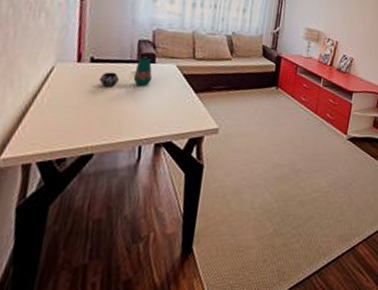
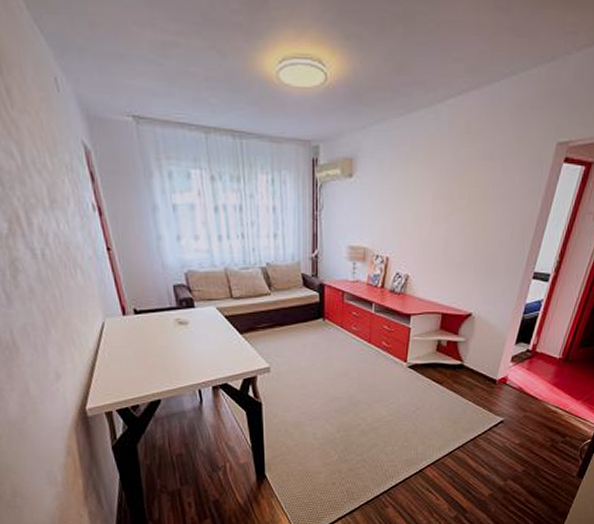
vase: present [99,57,153,87] -> none [147,302,196,337]

